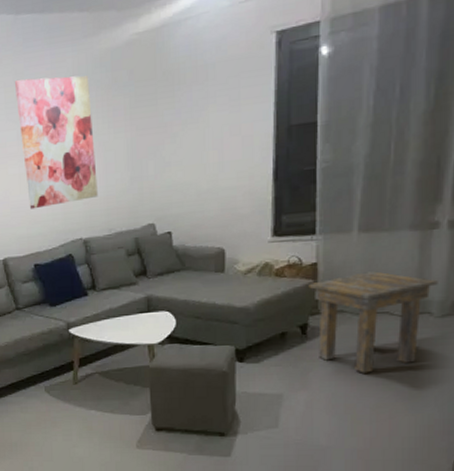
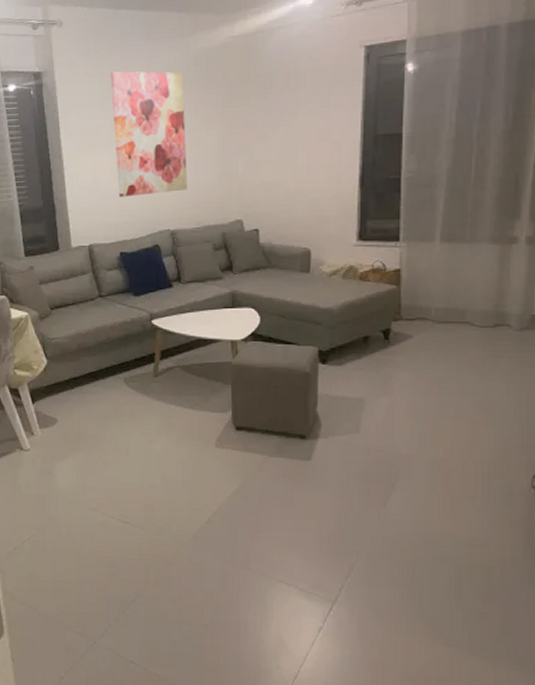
side table: present [308,271,438,373] -> none [392,281,517,382]

